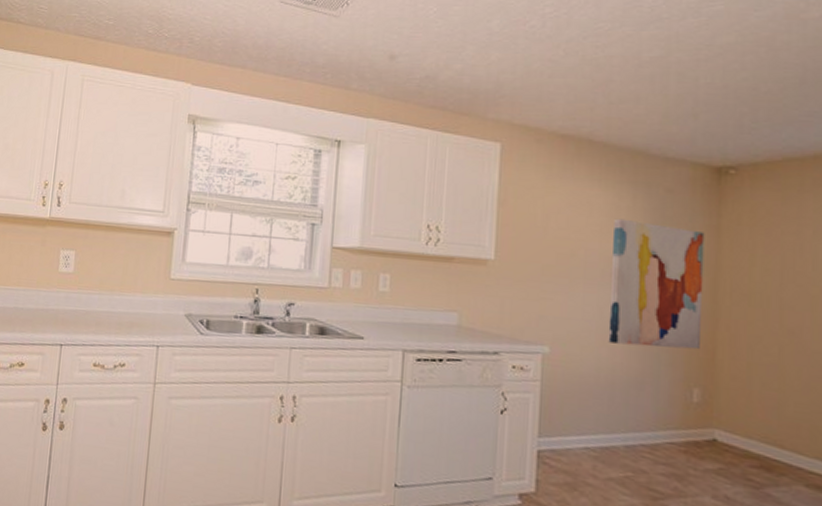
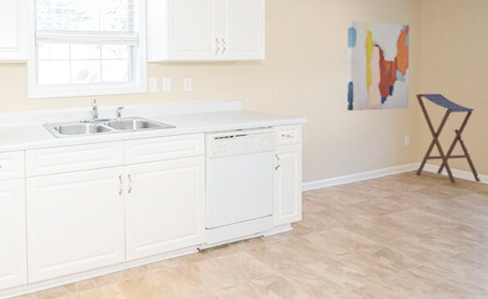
stool: none [709,329,811,471] -> present [415,93,481,184]

